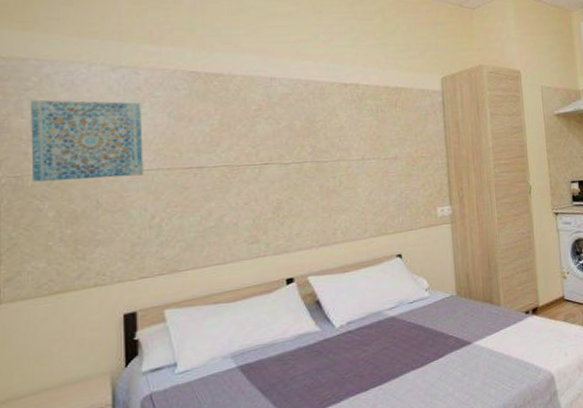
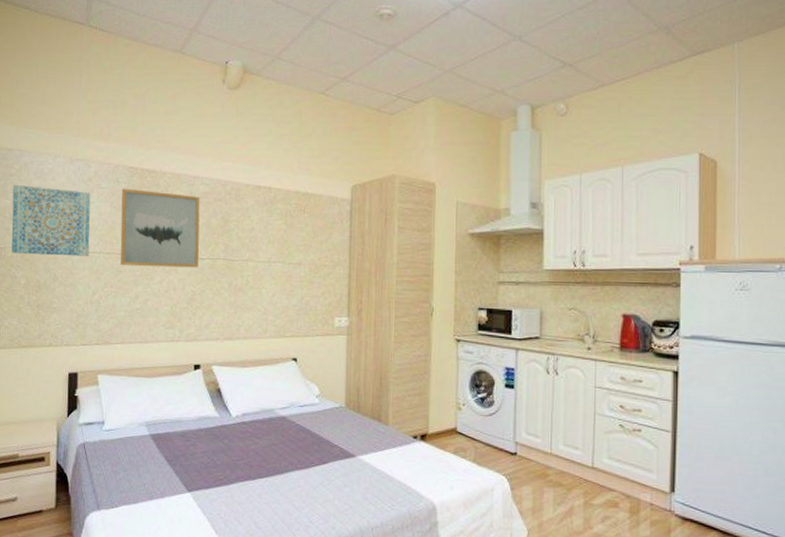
wall art: none [181,95,284,182] -> present [120,188,200,268]

